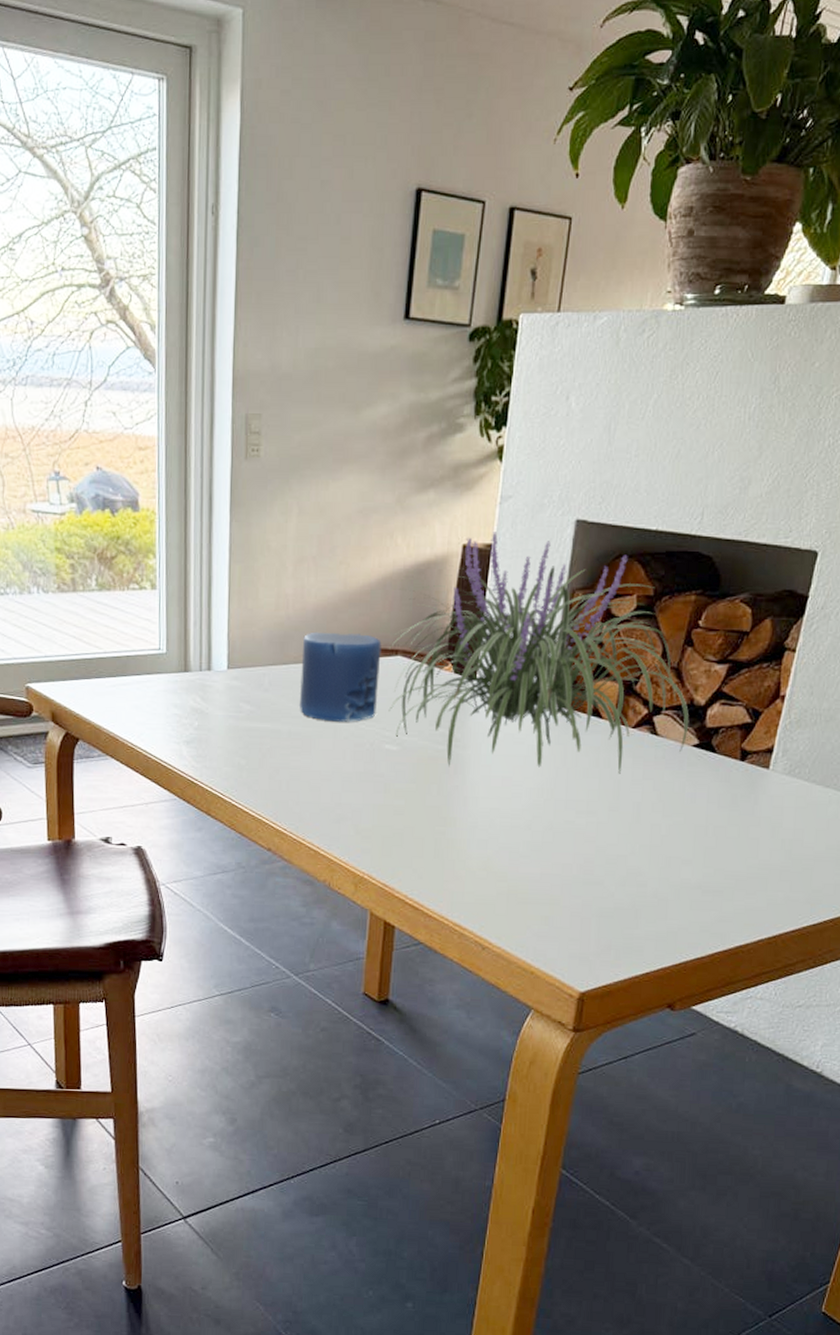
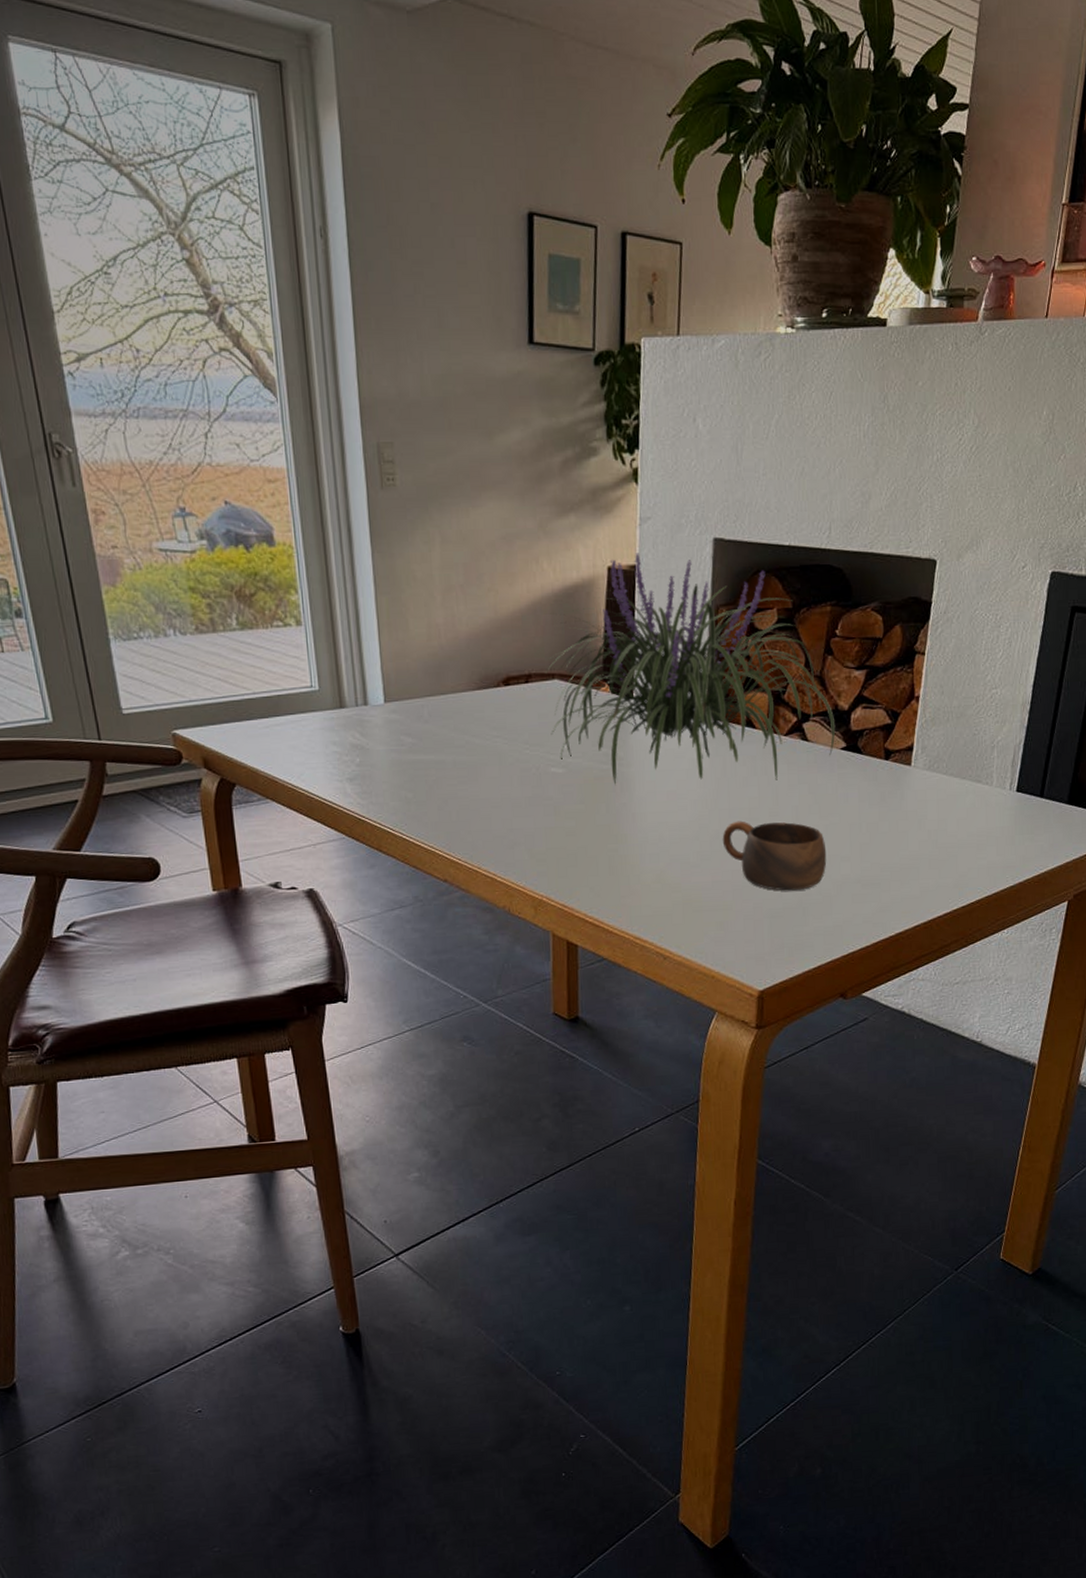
candle: present [300,632,382,722] -> none [459,660,539,749]
cup: none [555,813,667,891] -> present [722,821,827,891]

